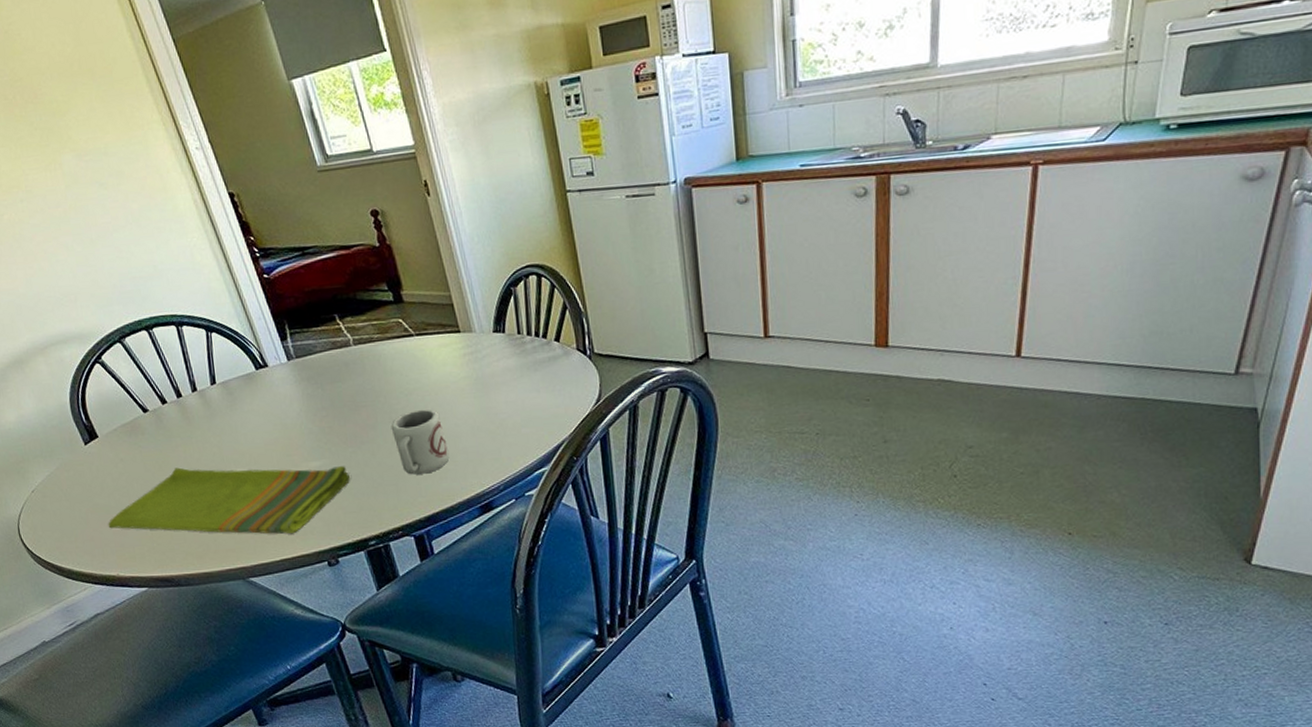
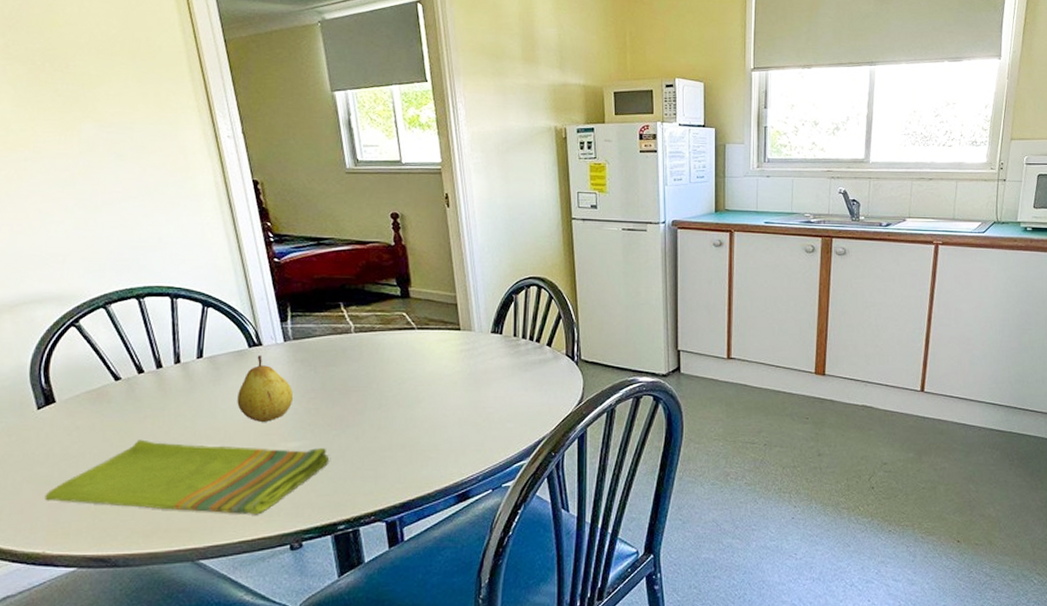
fruit: none [254,376,307,444] -> present [237,355,294,422]
cup: present [391,408,450,476] -> none [379,398,434,462]

